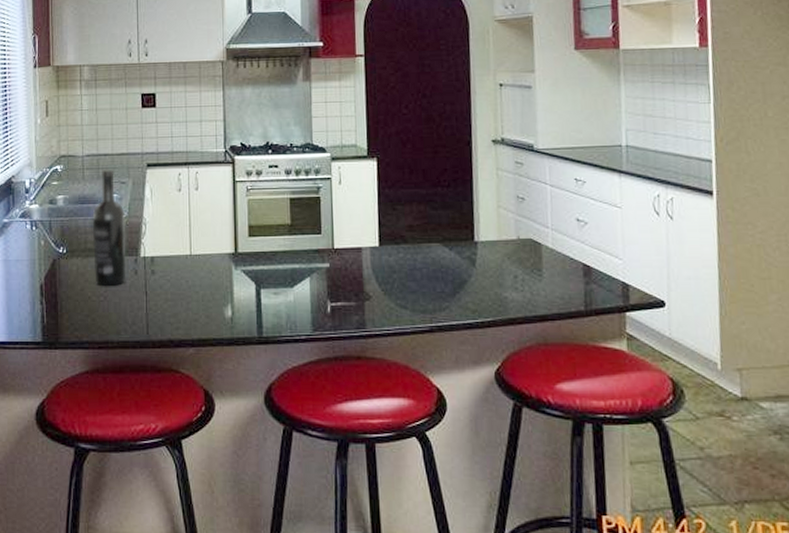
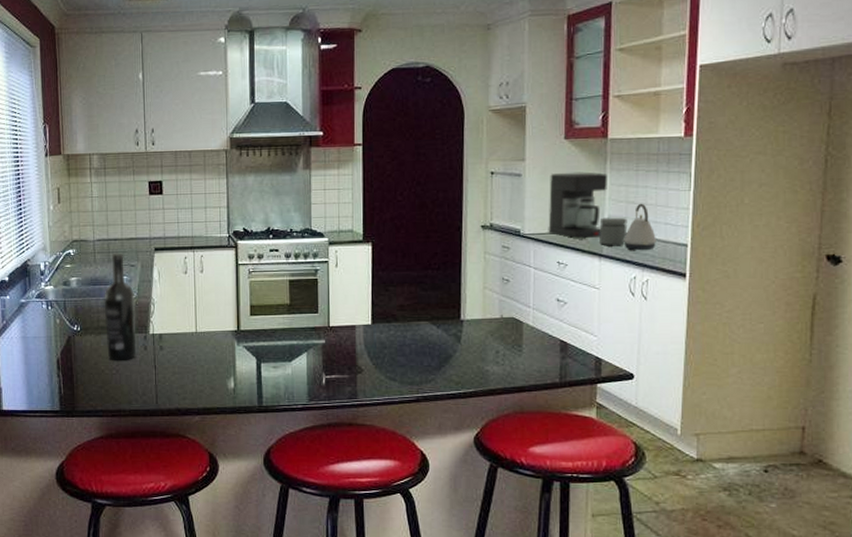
coffee maker: none [562,83,623,154] -> present [548,172,607,239]
jar: none [616,131,647,162] -> present [599,217,628,246]
kettle: none [643,116,680,167] -> present [623,203,658,251]

